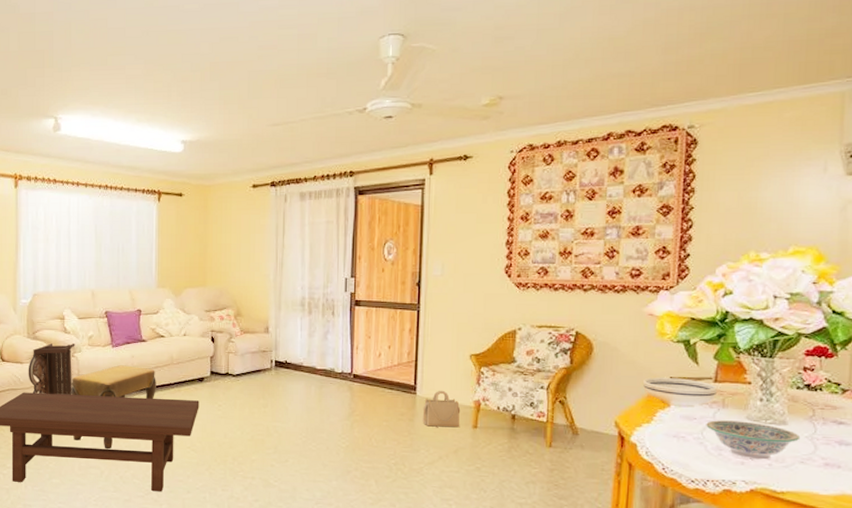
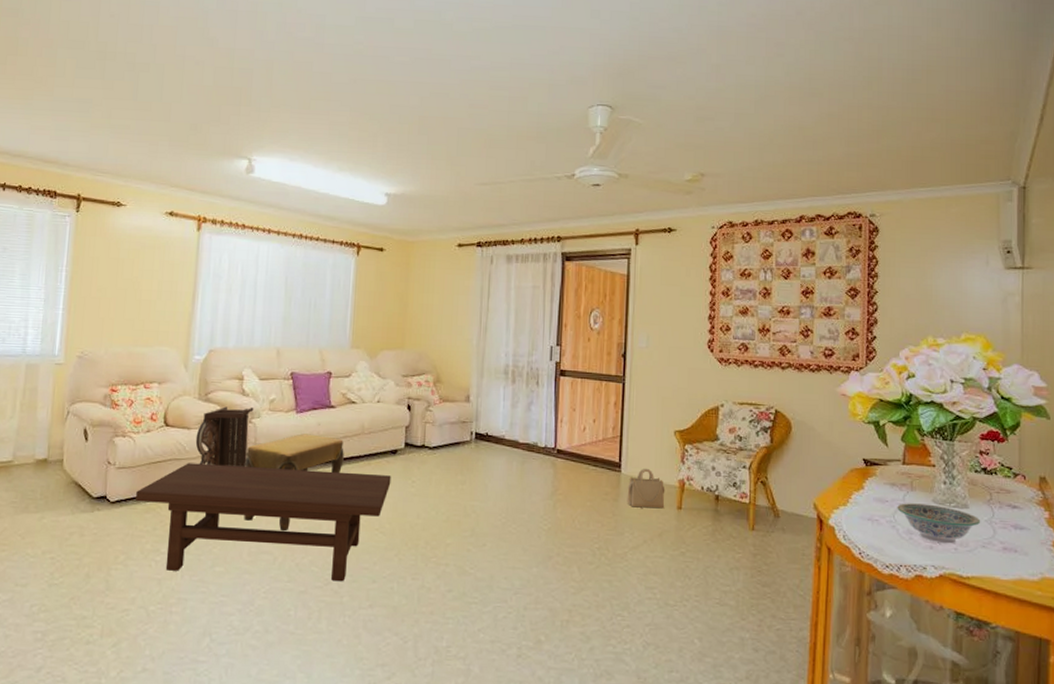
bowl: present [642,377,718,408] -> none [838,458,906,490]

